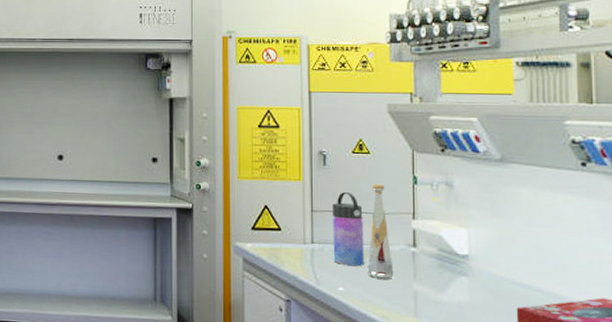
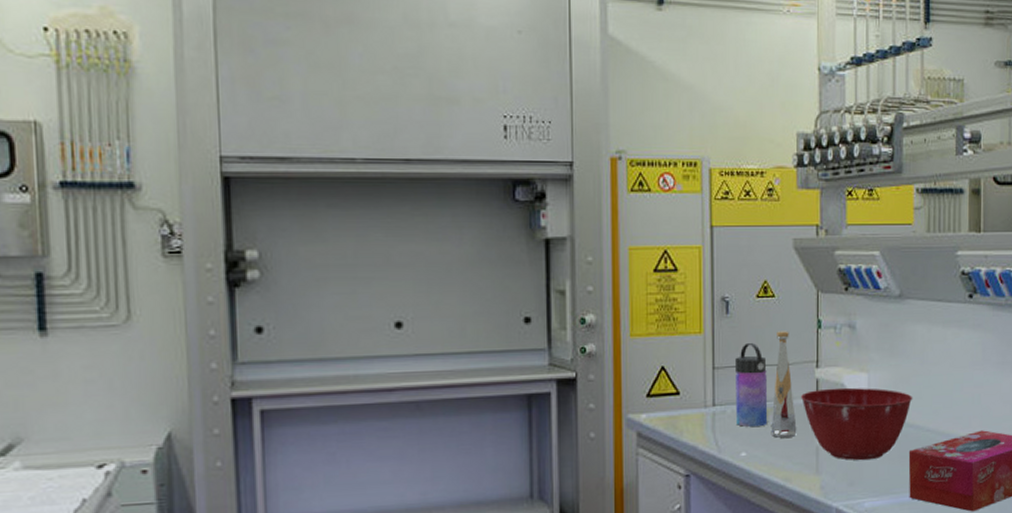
mixing bowl: none [398,239,520,311] -> present [801,387,913,461]

